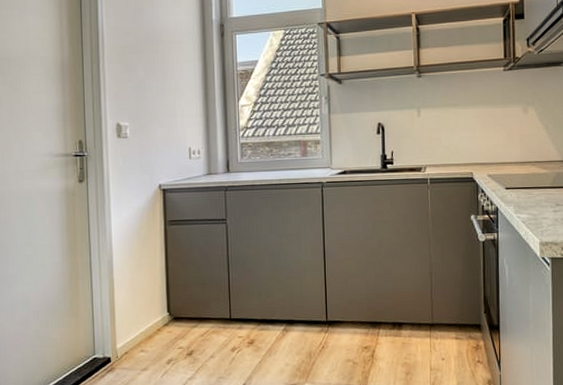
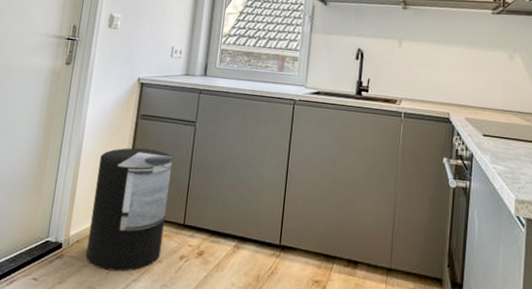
trash can: none [134,253,212,375] -> present [86,147,173,272]

